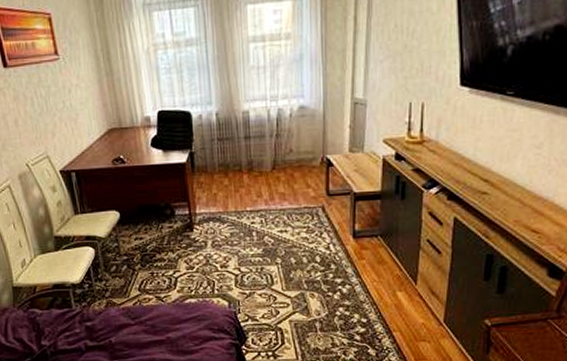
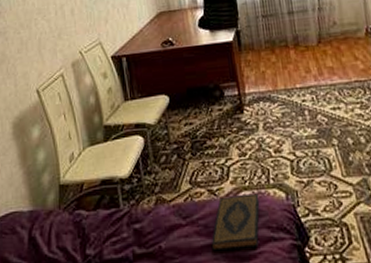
hardback book: none [157,301,204,346] -> present [211,193,260,251]

